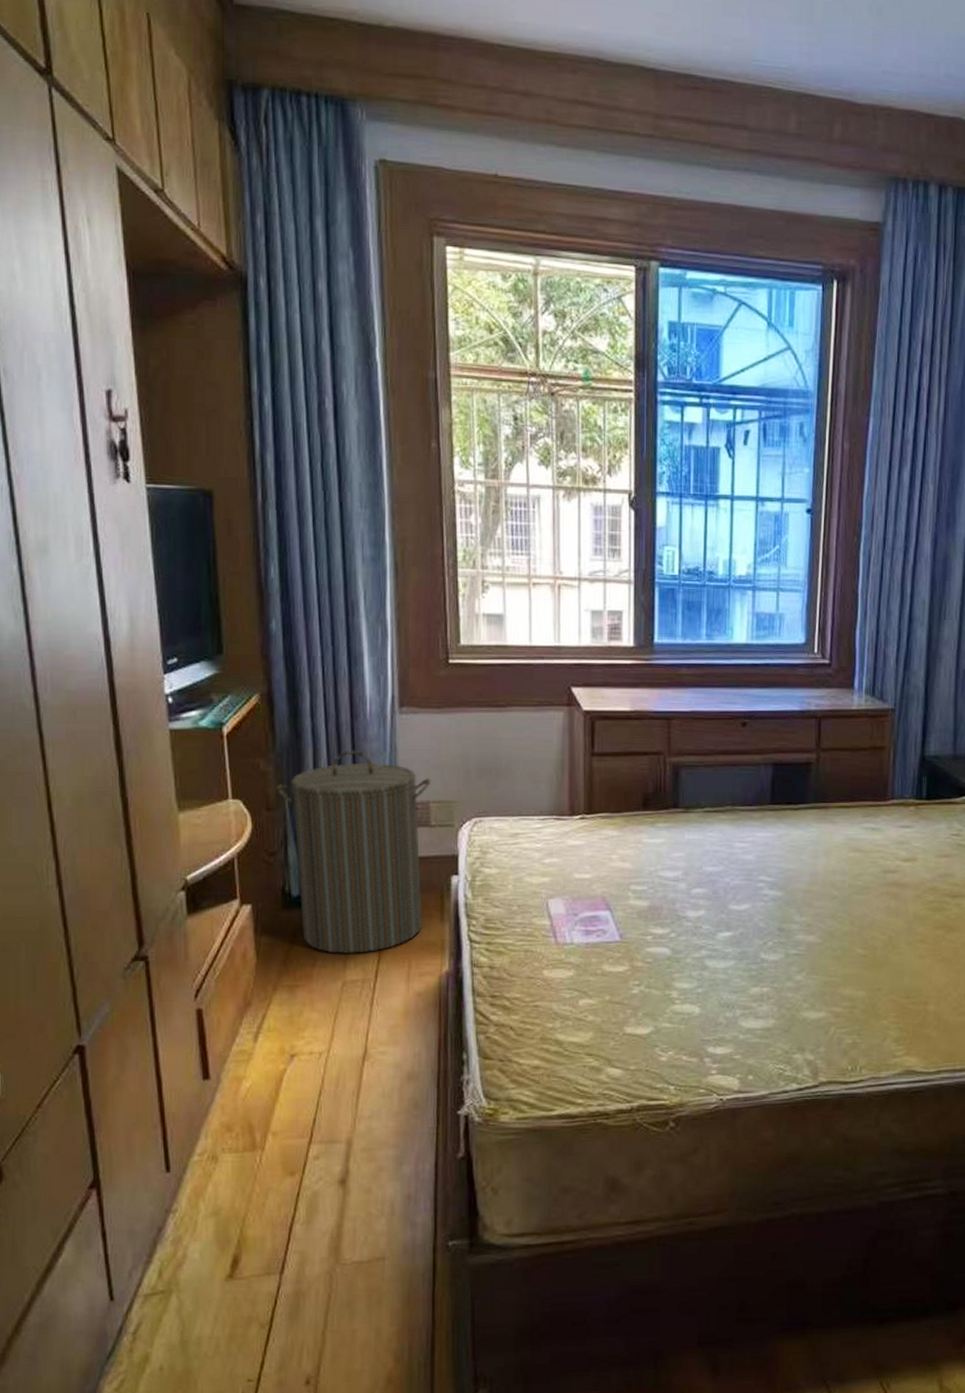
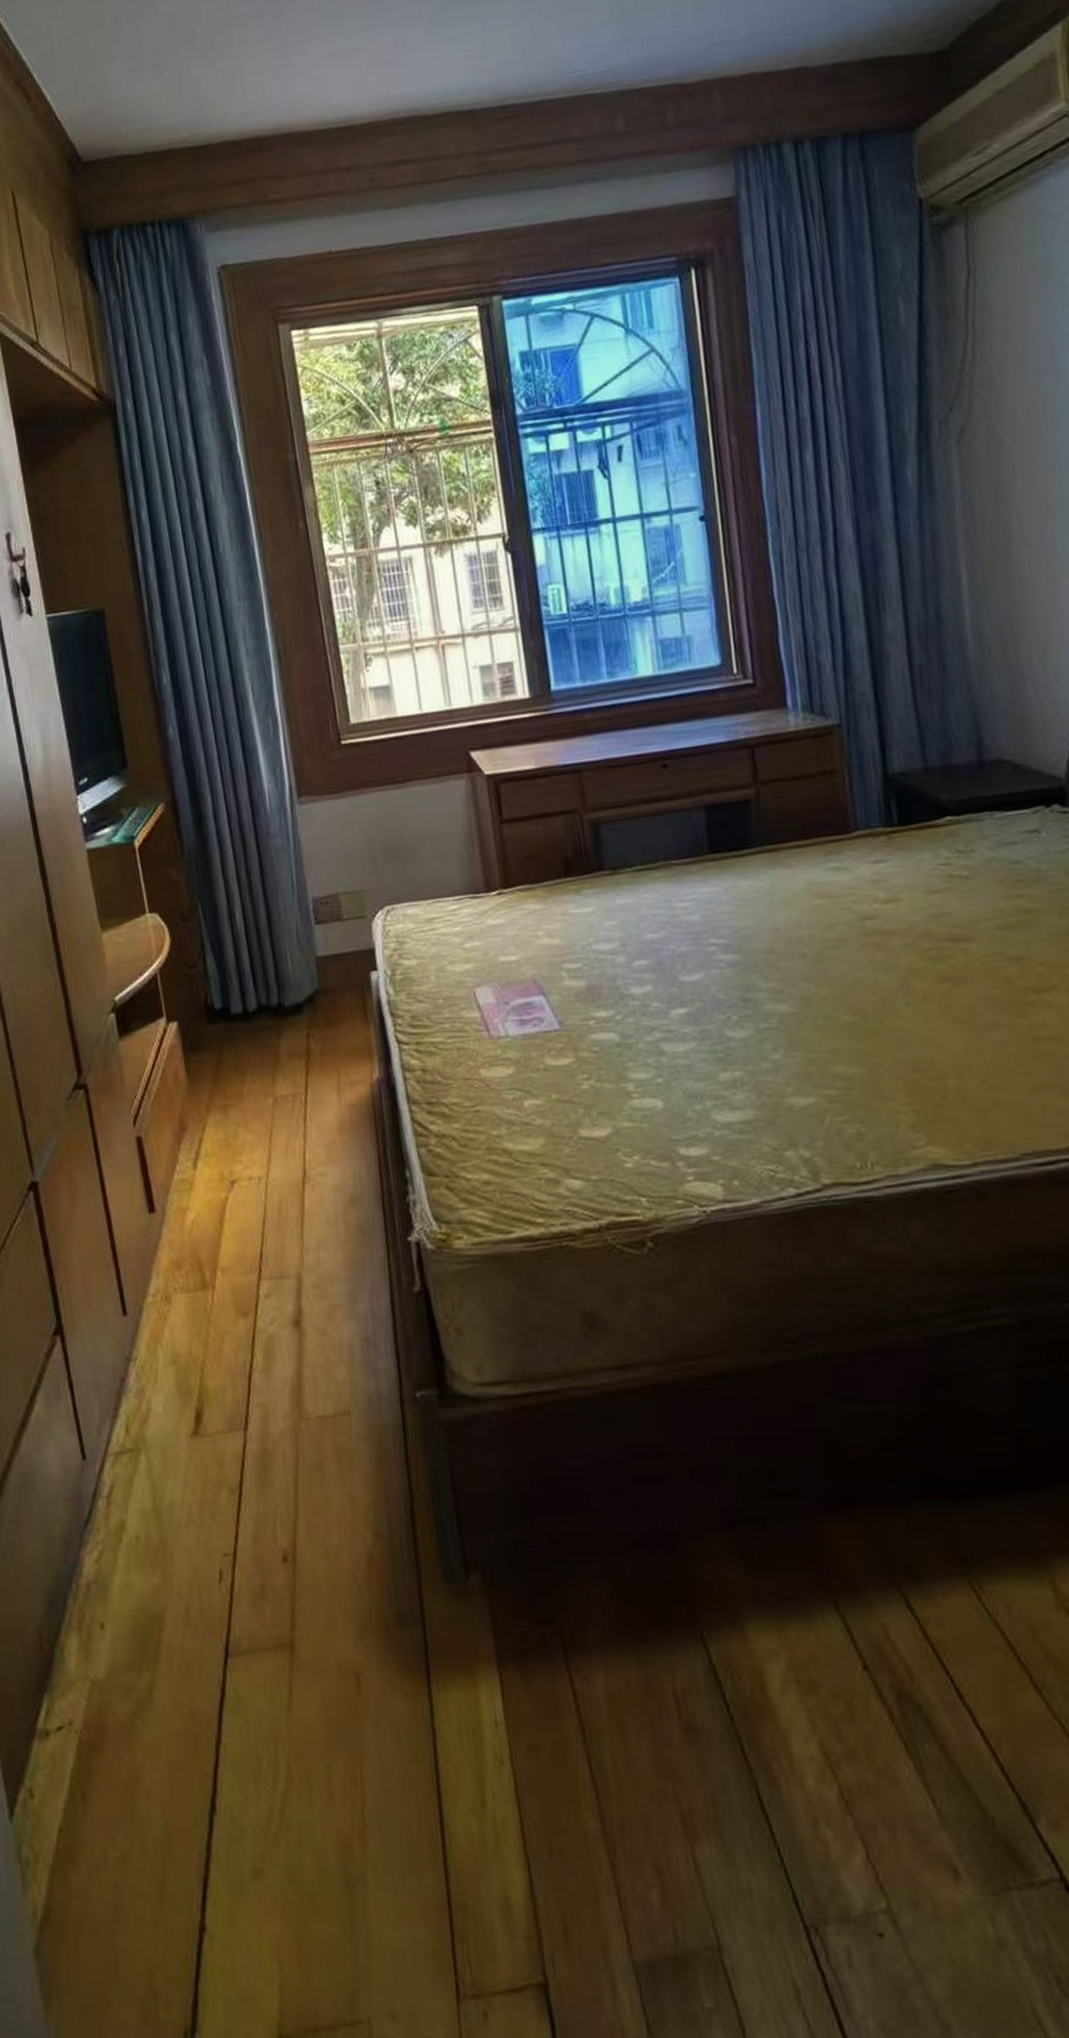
laundry hamper: present [277,750,432,955] -> none [189,847,347,1068]

